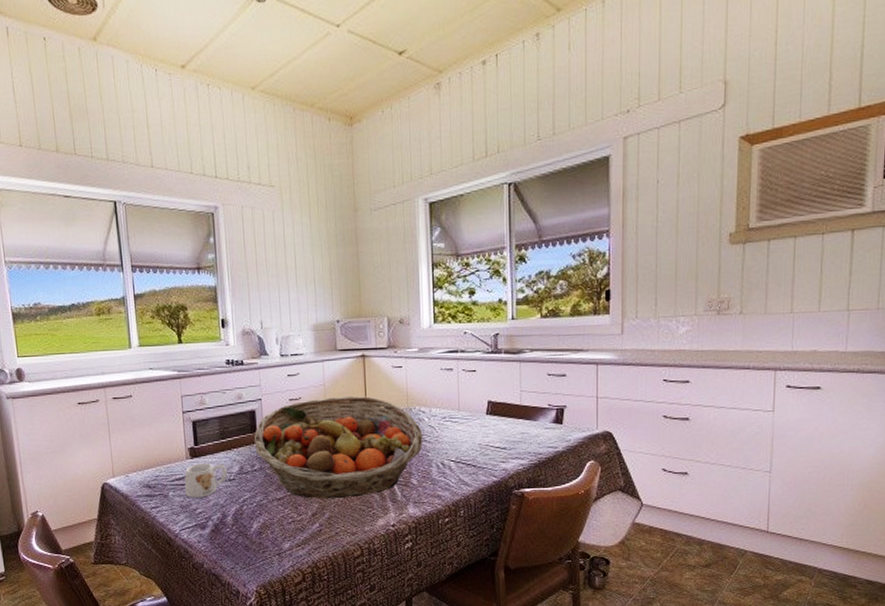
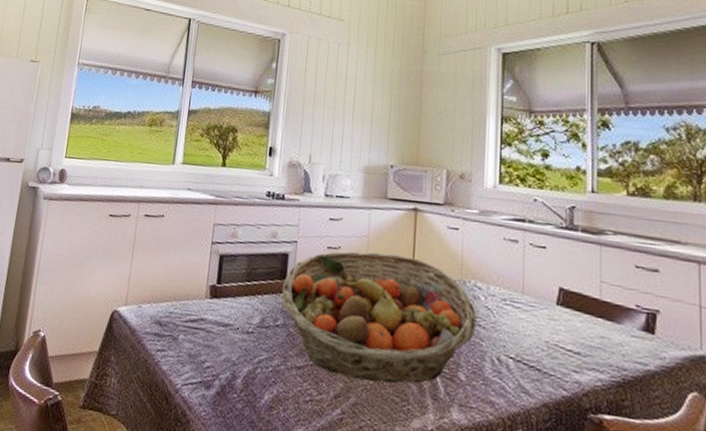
mug: present [184,463,228,498] -> none [197,305,247,349]

